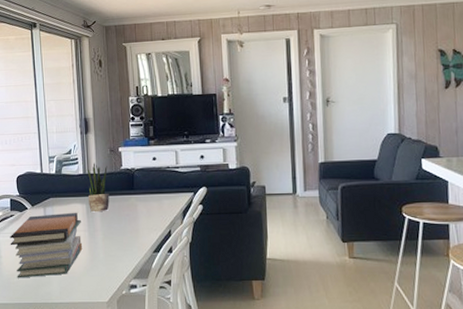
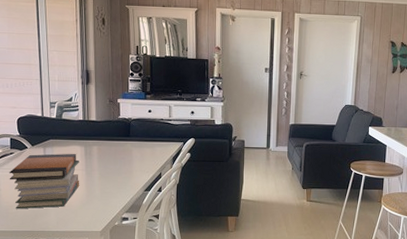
potted plant: present [87,163,110,213] -> none [86,111,107,155]

